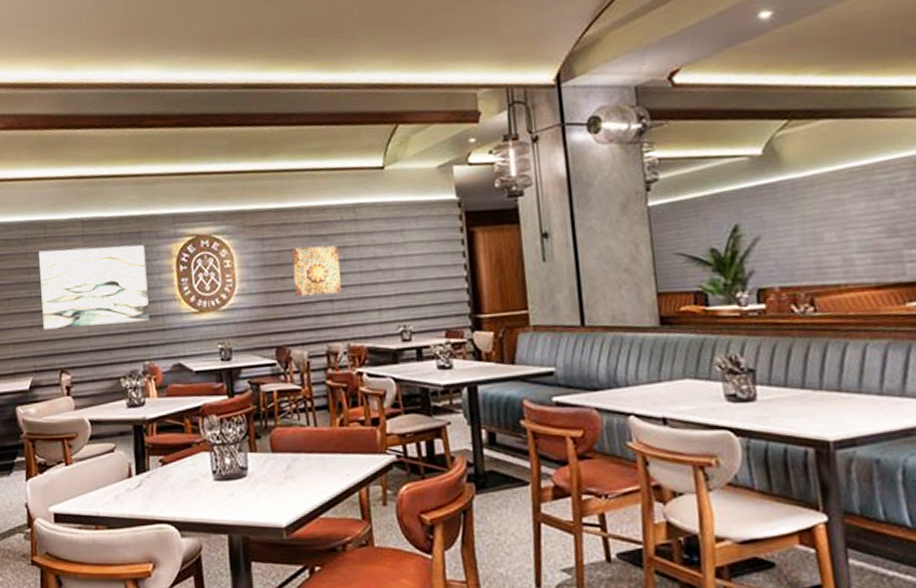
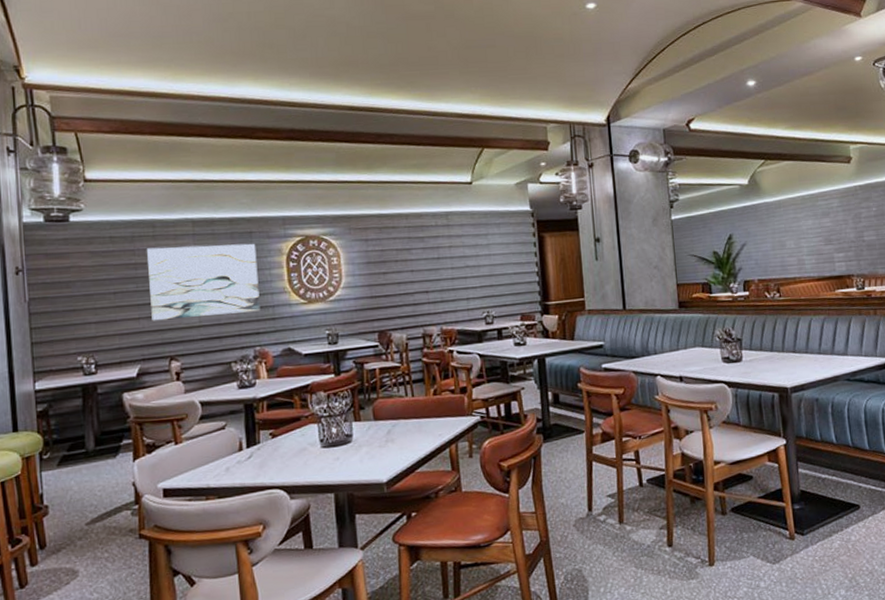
wall art: present [292,245,342,297] -> none [393,246,436,289]

